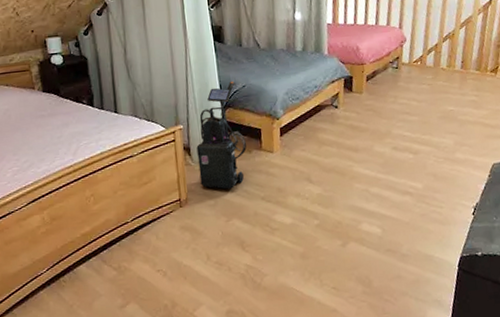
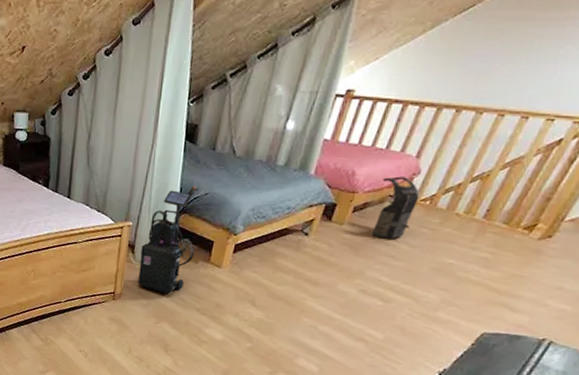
backpack: none [380,45,413,100] -> present [372,176,420,240]

